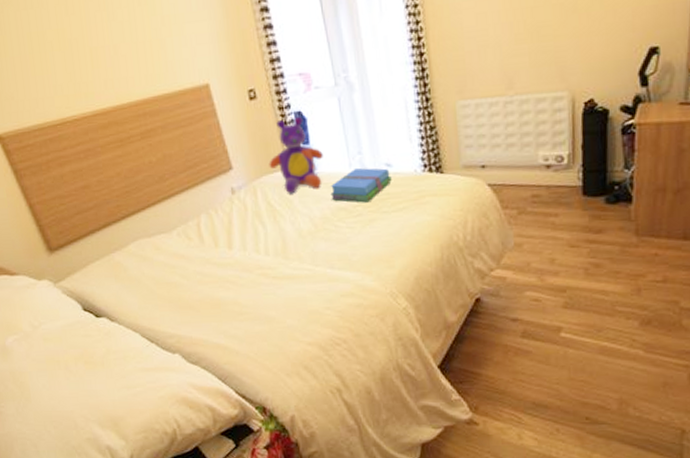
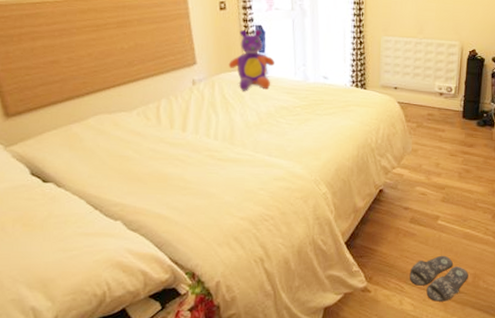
books: present [330,168,392,203] -> none [276,77,327,105]
slippers: none [528,376,612,435] -> present [409,255,469,302]

